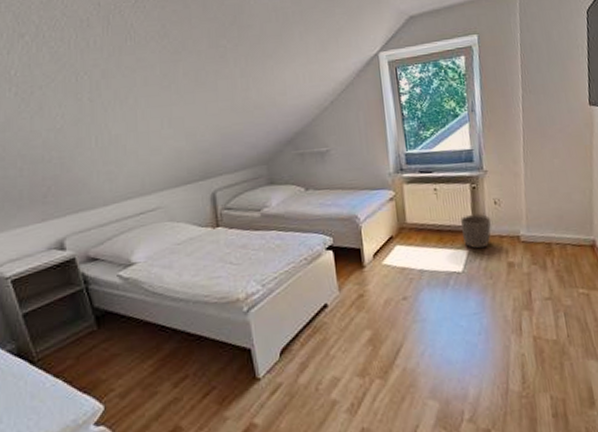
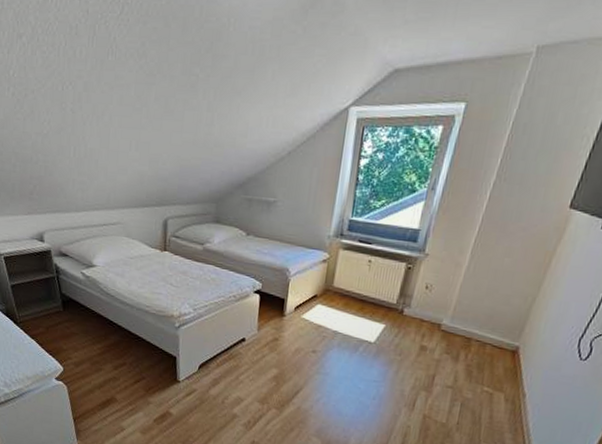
waste basket: present [461,214,492,249] -> none [383,293,418,327]

